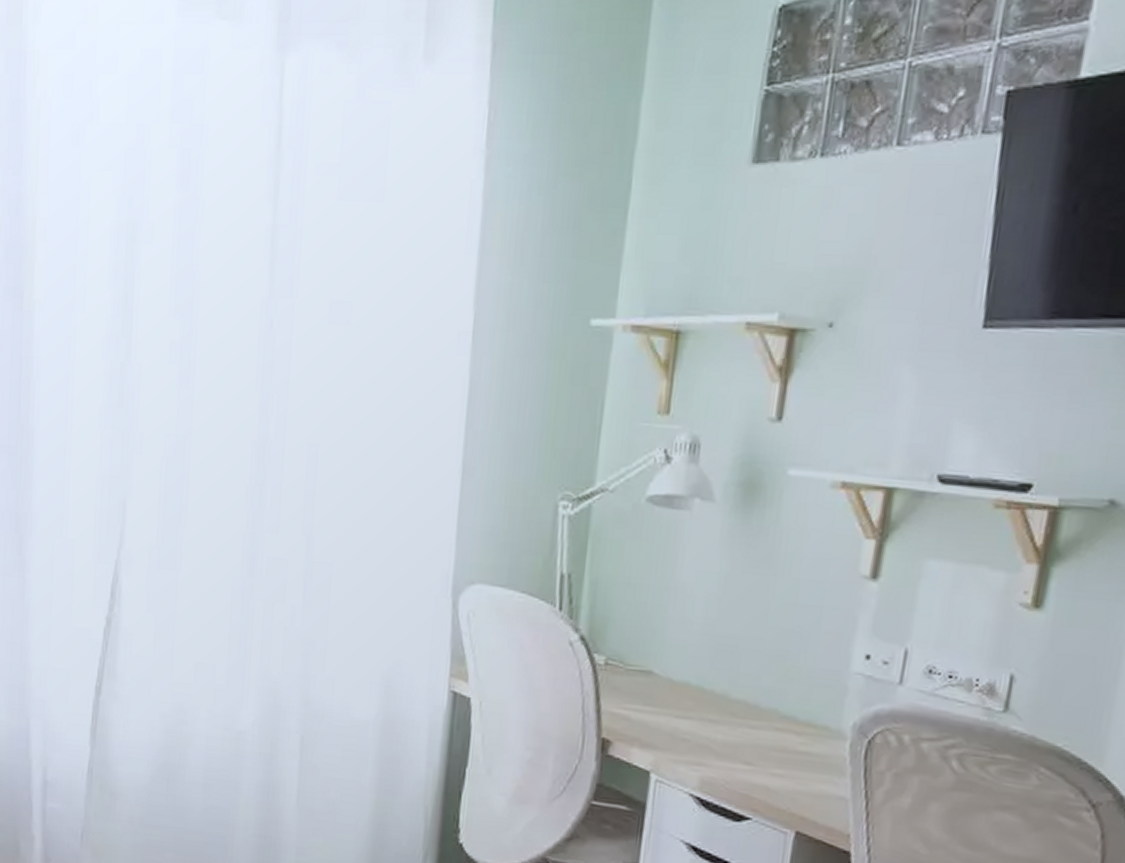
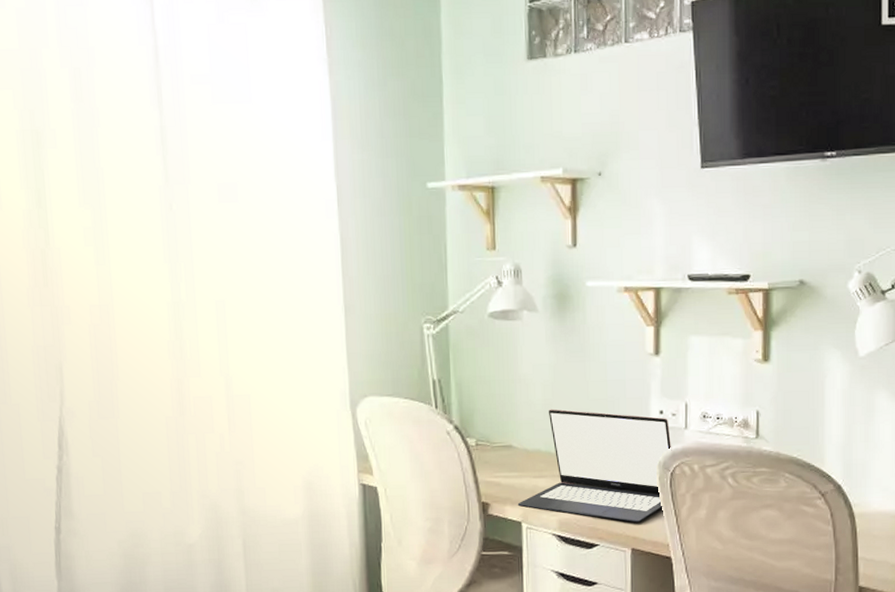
laptop: none [648,631,877,799] -> present [517,409,672,523]

